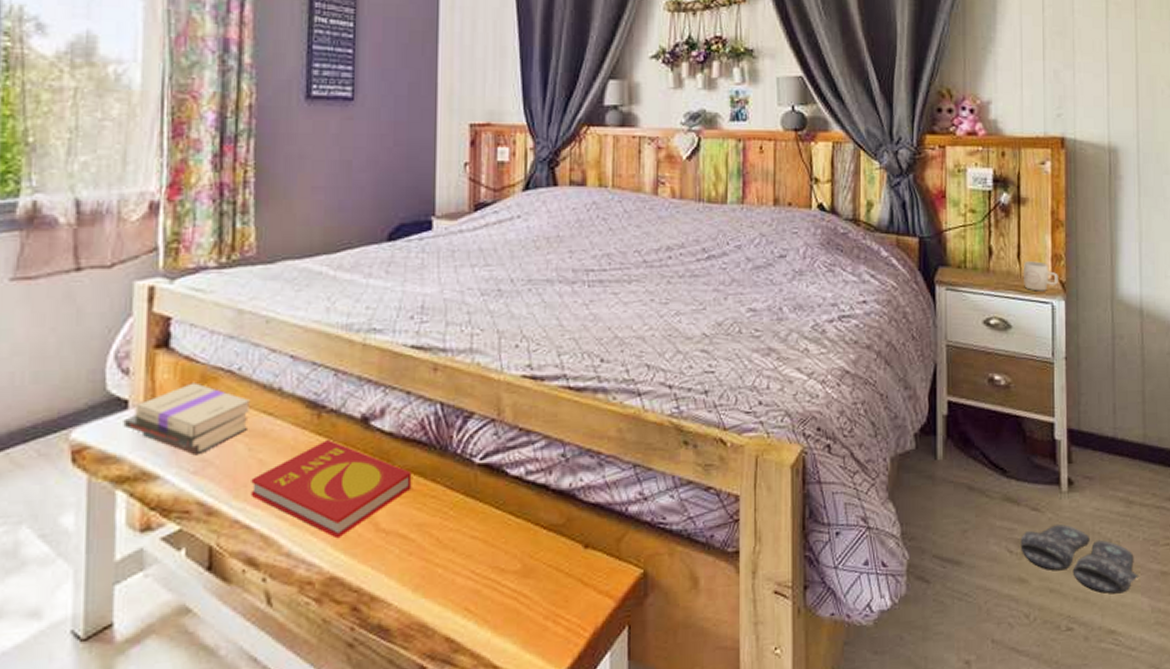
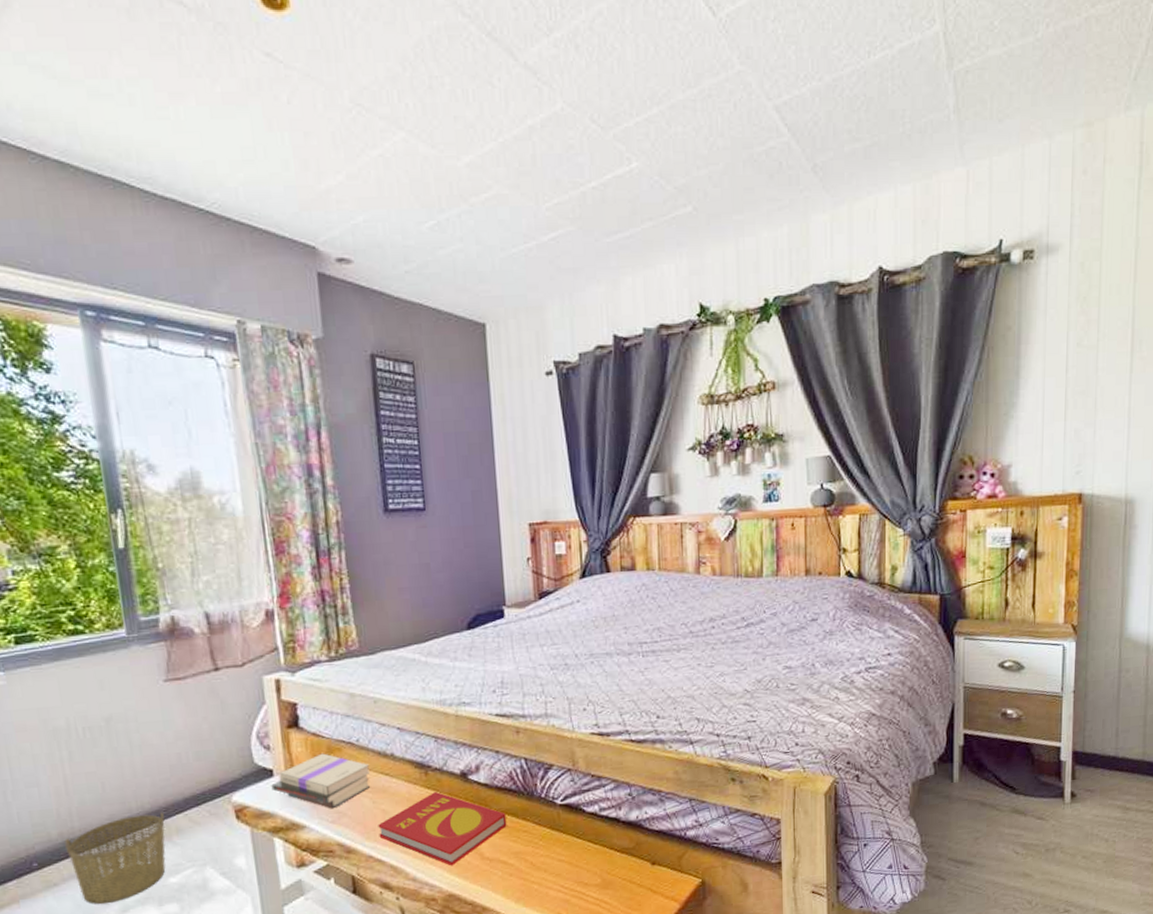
slippers: present [1020,524,1139,594] -> none [1026,829,1132,883]
mug: present [1022,261,1058,291] -> none [1036,608,1070,636]

